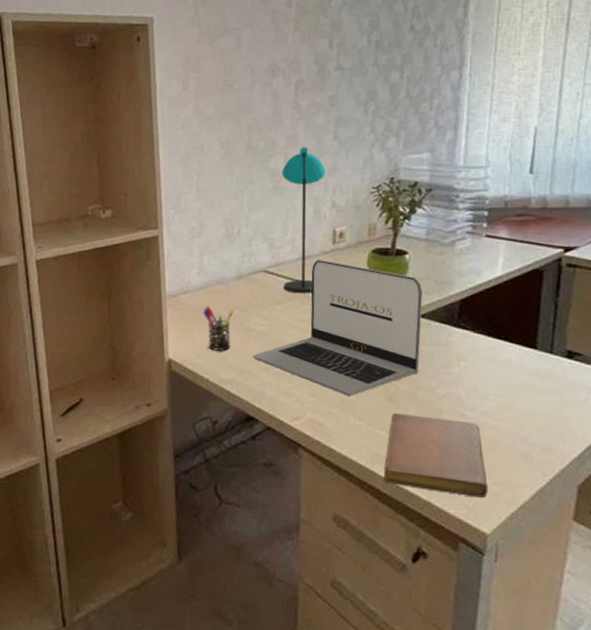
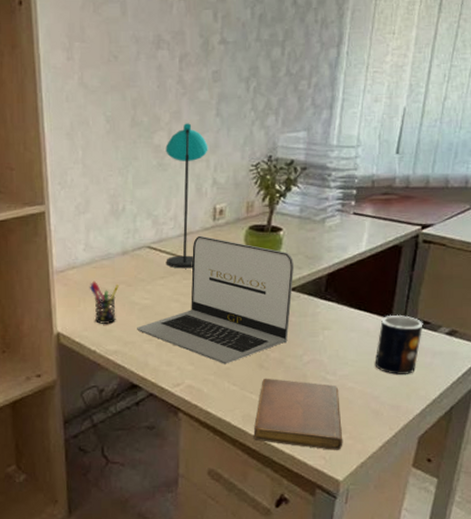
mug: none [520,344,574,413] -> present [375,314,423,375]

